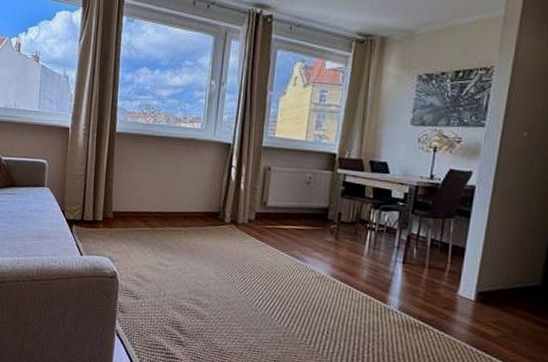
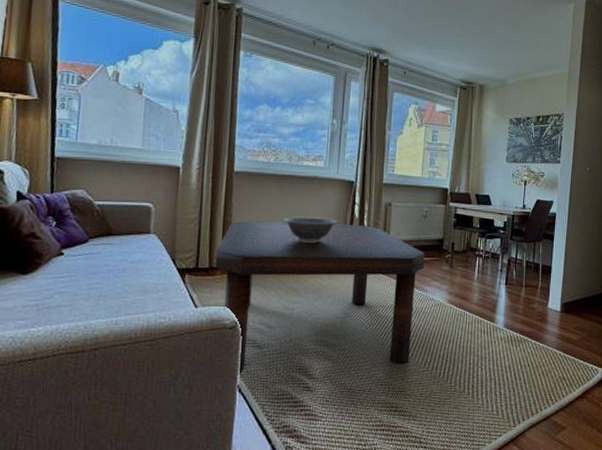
coffee table: none [97,179,307,334] -> present [215,221,425,375]
decorative bowl: none [160,177,214,204] -> present [283,216,338,243]

